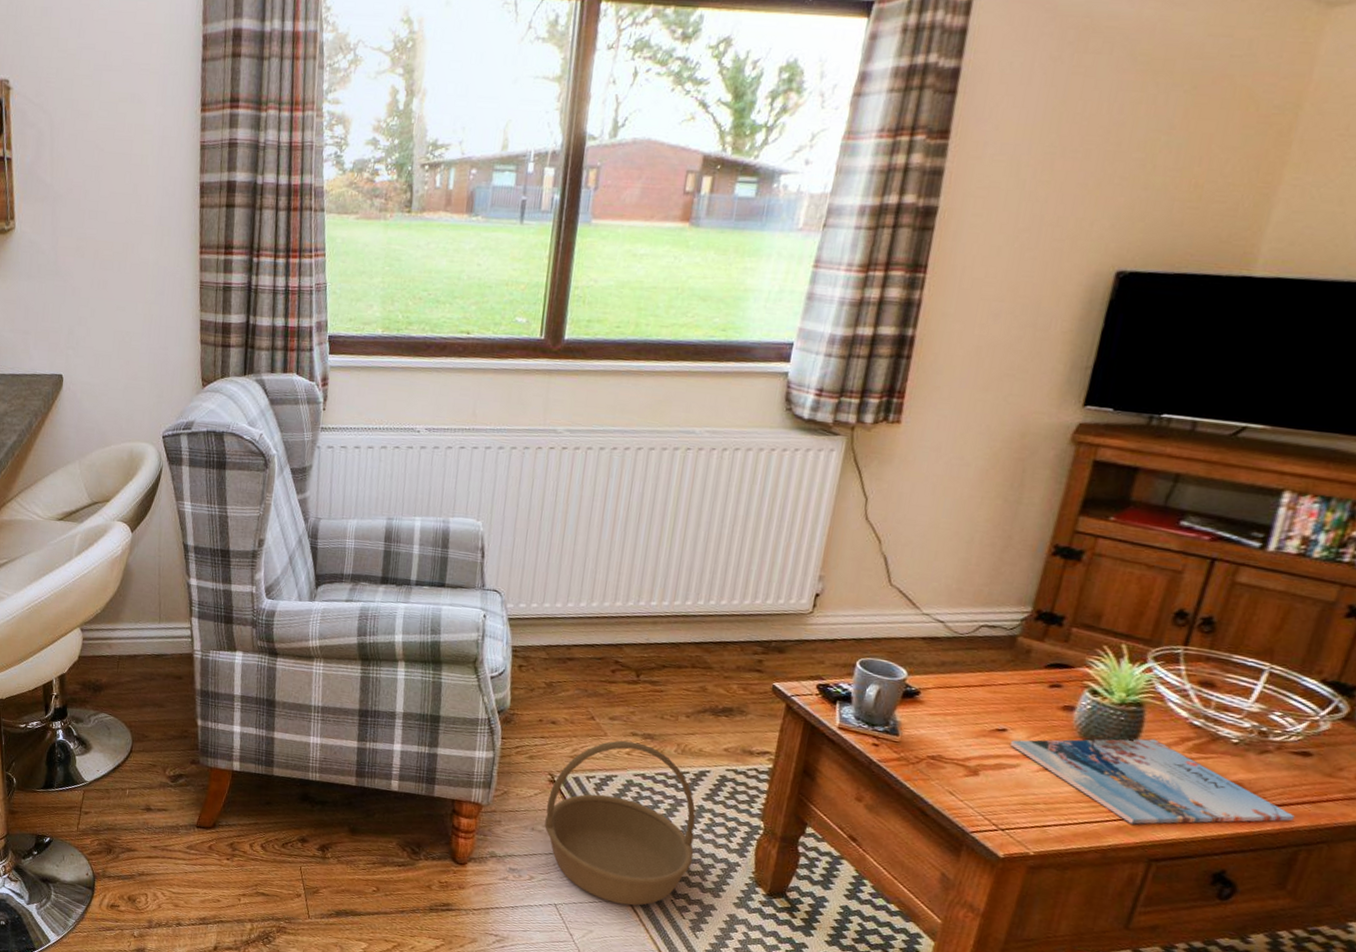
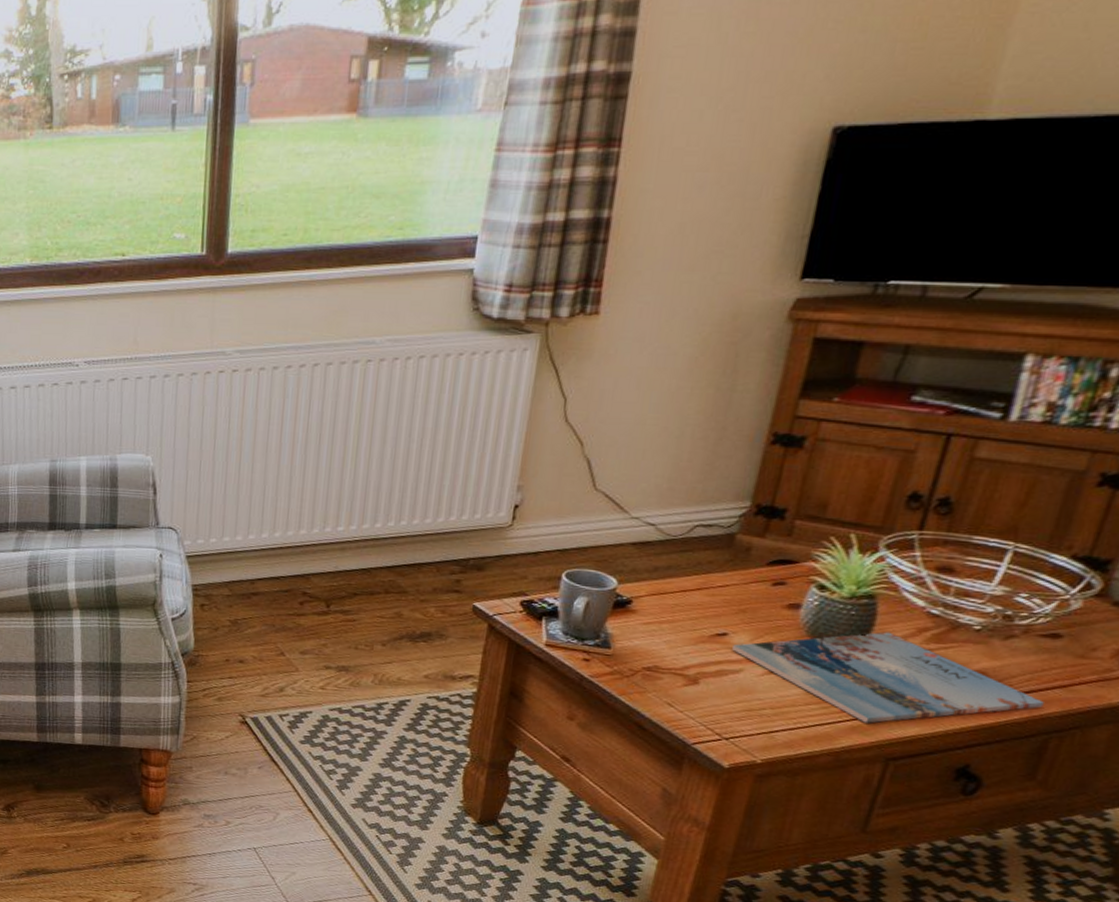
basket: present [544,740,696,906] -> none [238,675,398,844]

